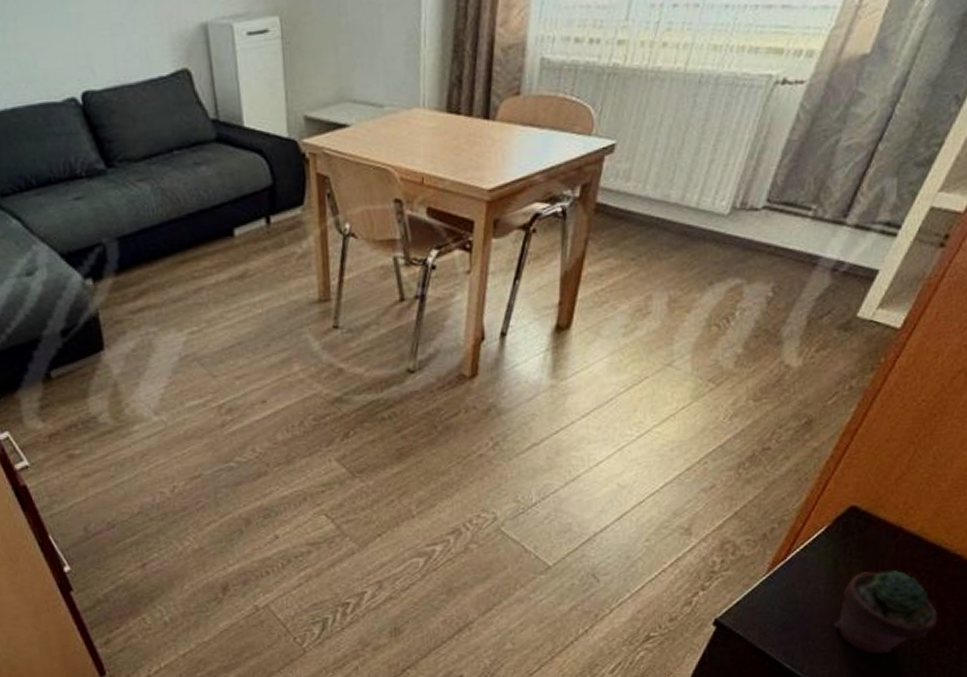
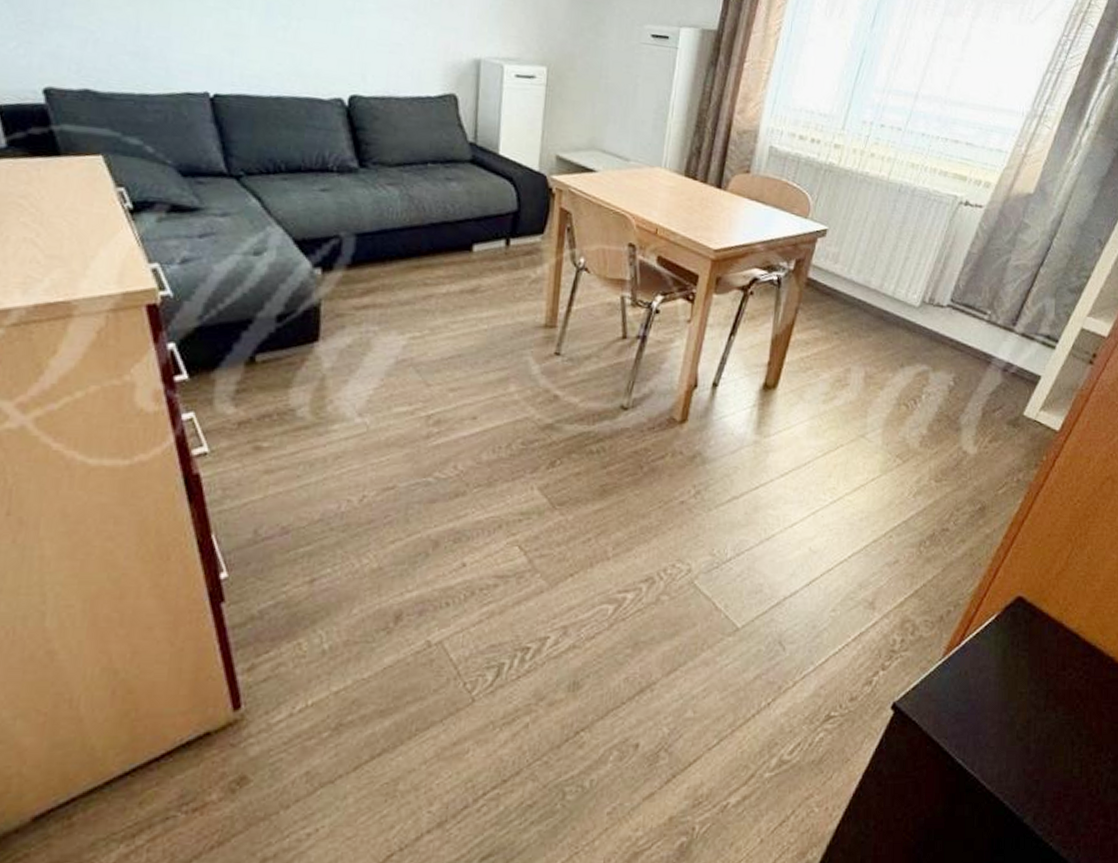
potted succulent: present [835,570,938,655] -> none [1003,666,1095,755]

